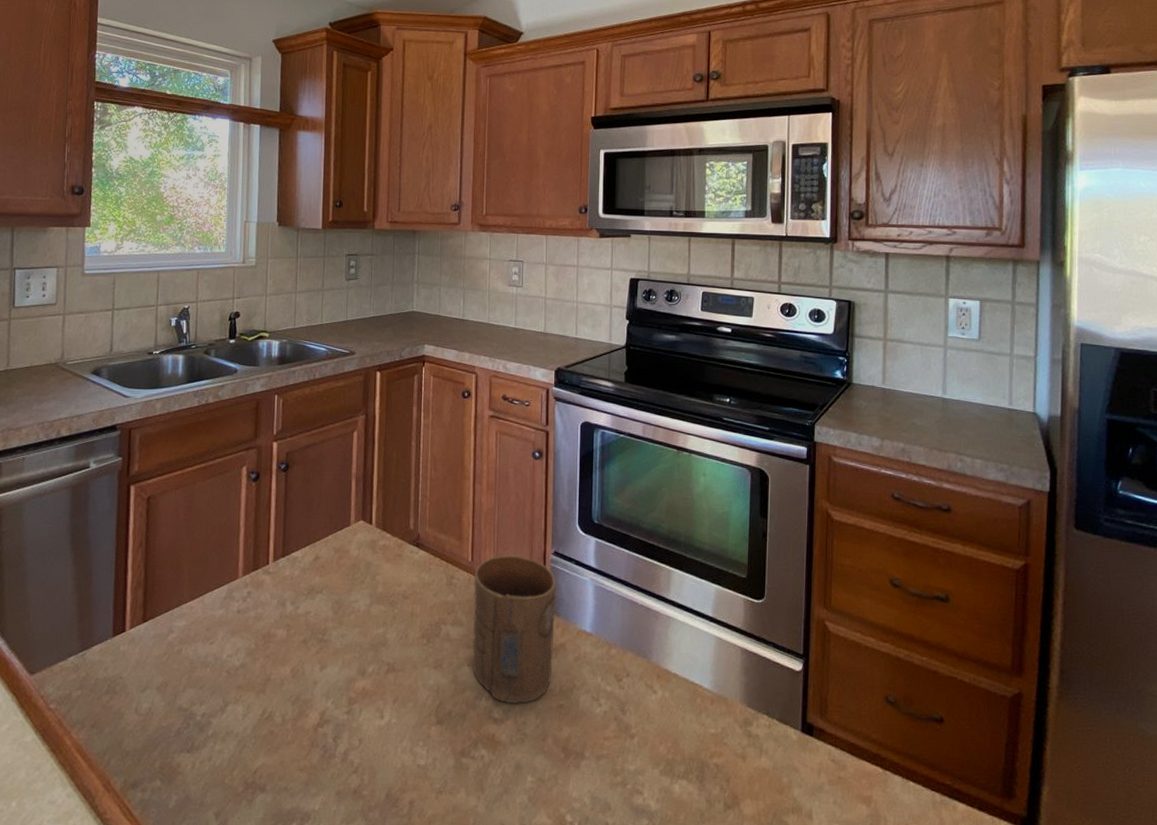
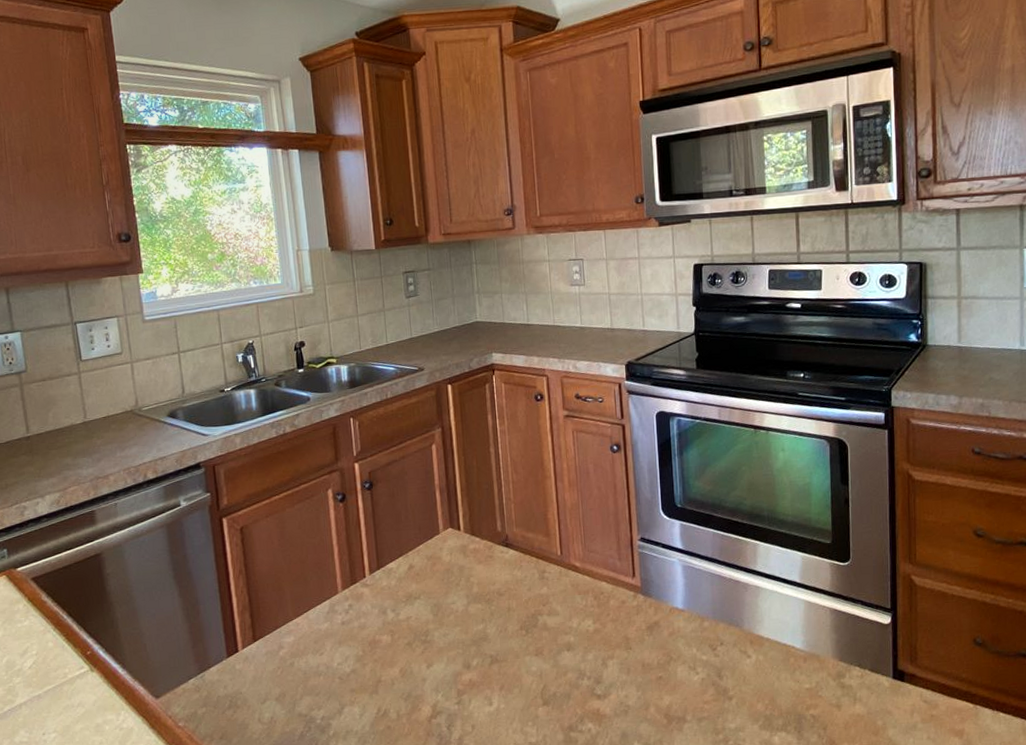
cup: present [472,554,557,703] -> none [564,544,649,680]

